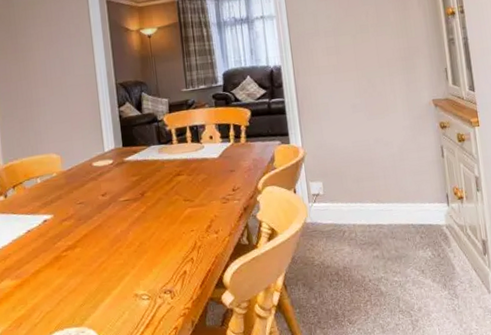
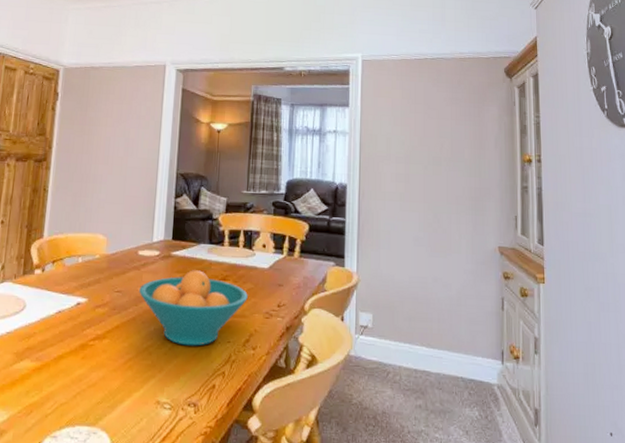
fruit bowl: none [100,170,203,241] -> present [139,270,248,346]

